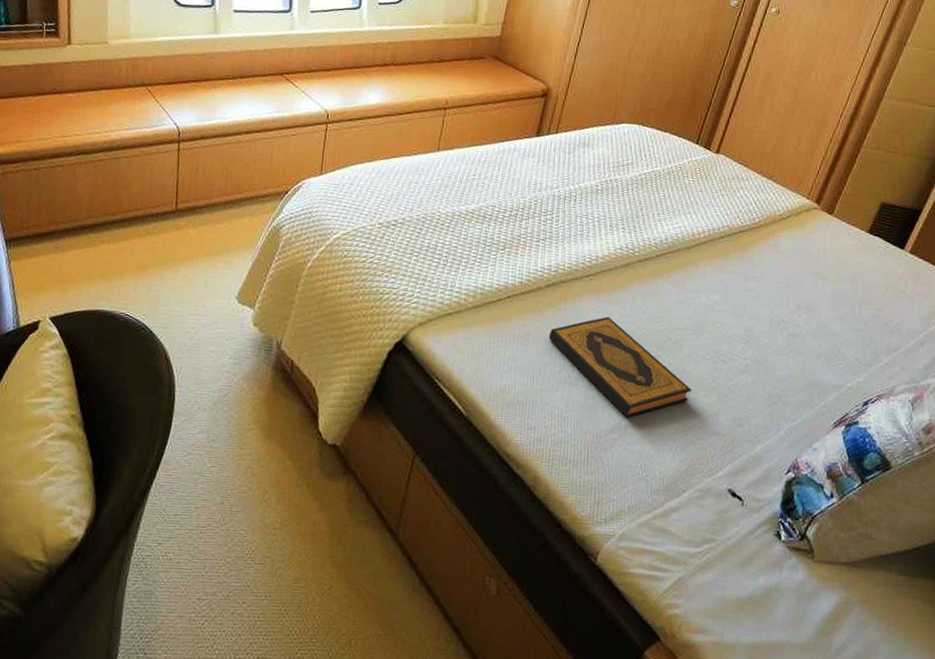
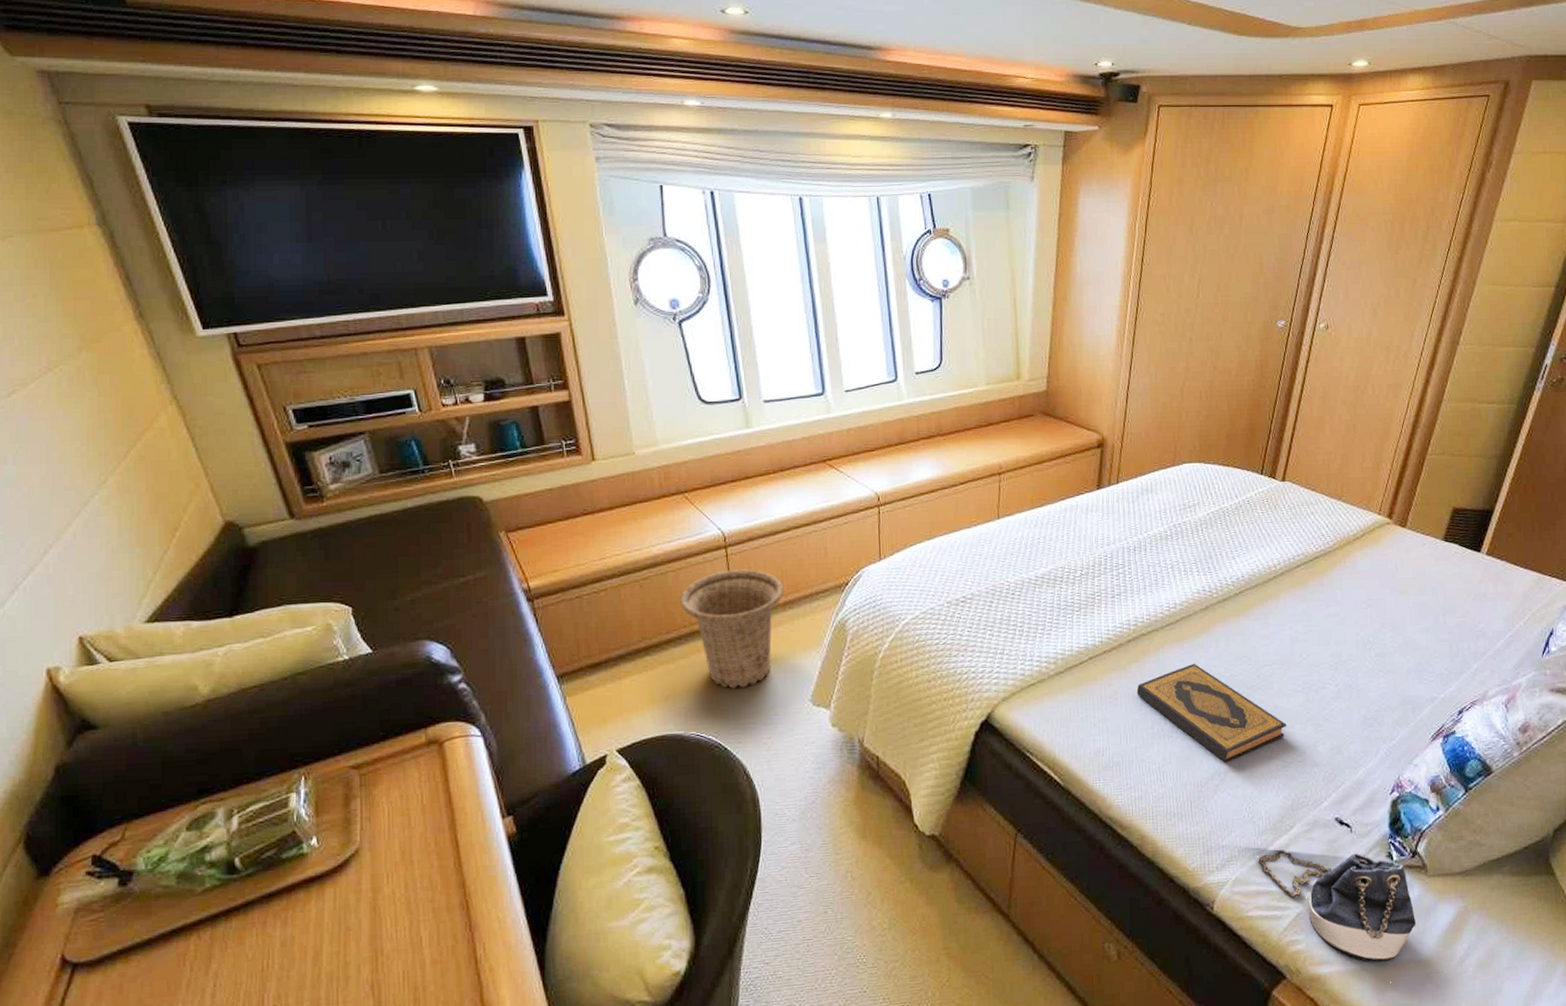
basket: none [129,163,227,277] -> present [680,569,784,689]
handbag: none [647,511,797,640] -> present [1258,849,1416,963]

